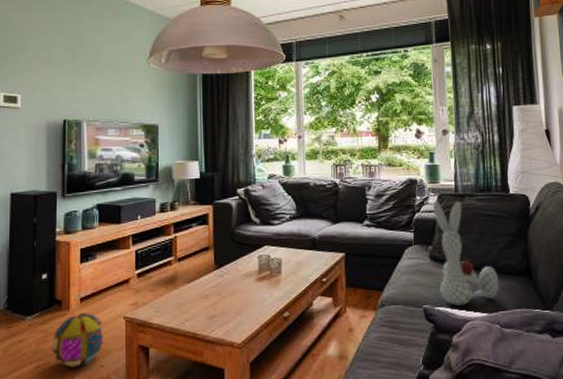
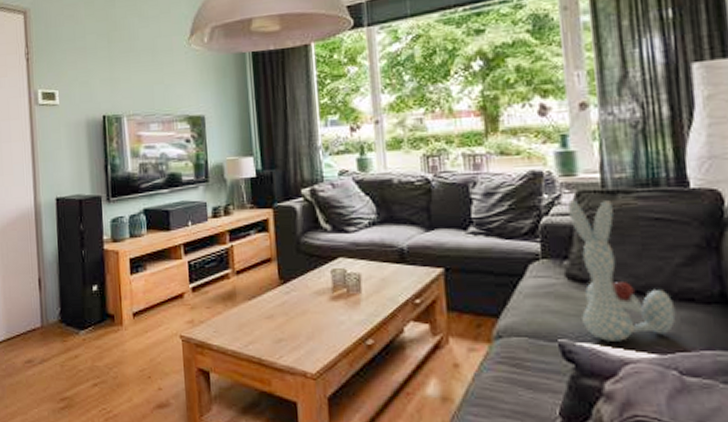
ball: present [51,313,104,367] -> none [106,329,161,388]

